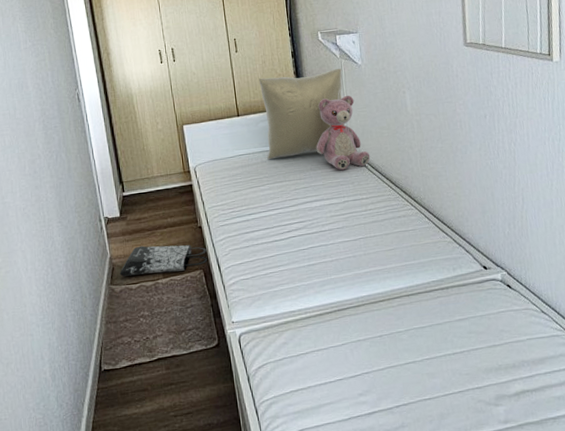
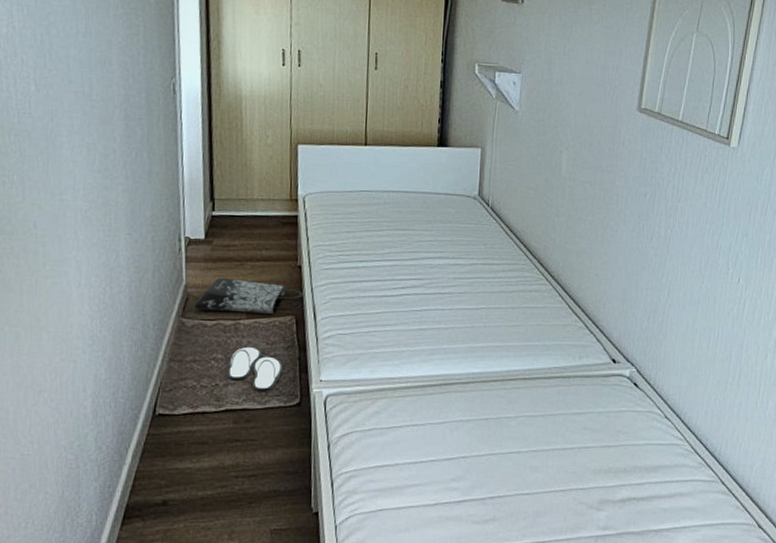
slippers: none [154,301,200,339] -> present [227,347,283,392]
pillow: present [258,68,345,159] -> none [391,105,495,203]
teddy bear: present [316,95,371,171] -> none [450,142,511,229]

